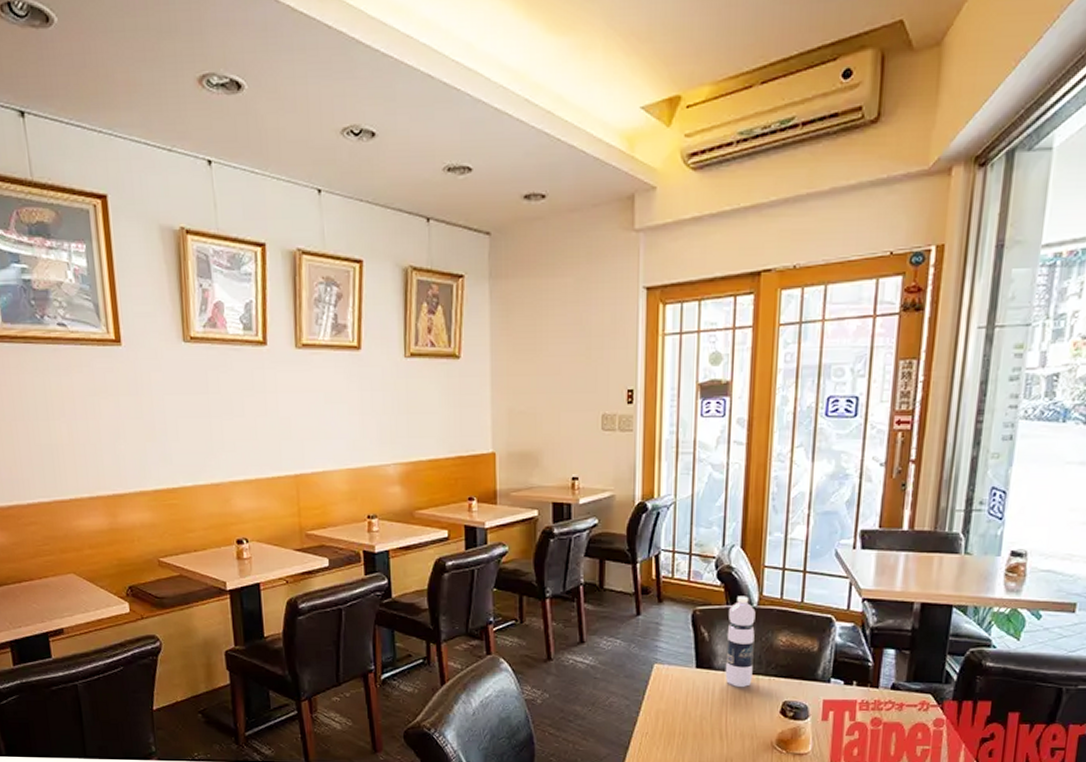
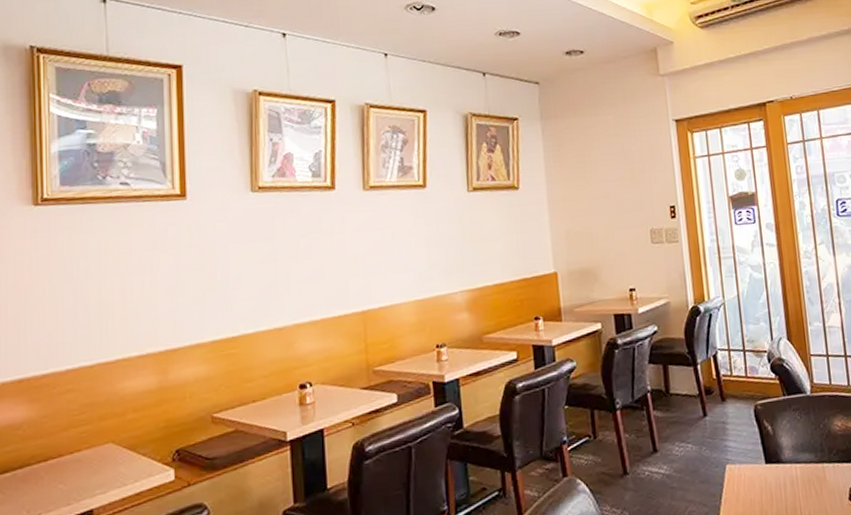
water bottle: present [725,596,756,687] -> none [786,385,819,478]

